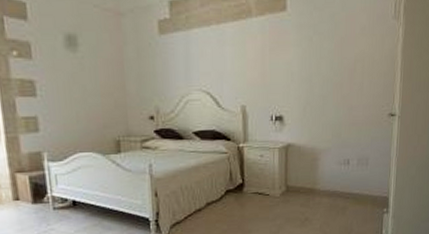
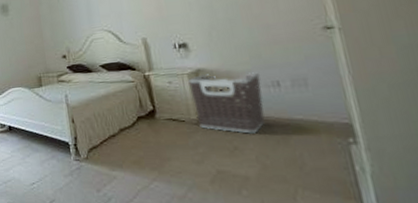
clothes hamper: none [278,149,336,206] -> present [188,72,265,134]

